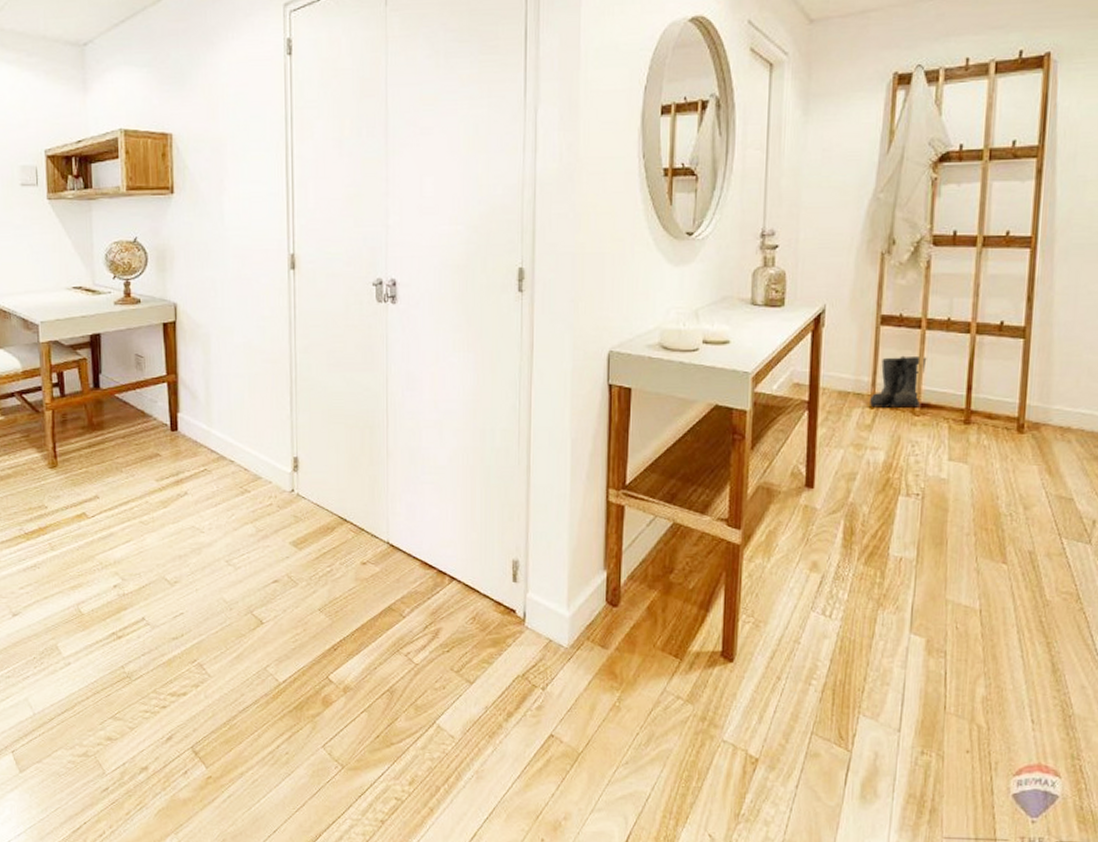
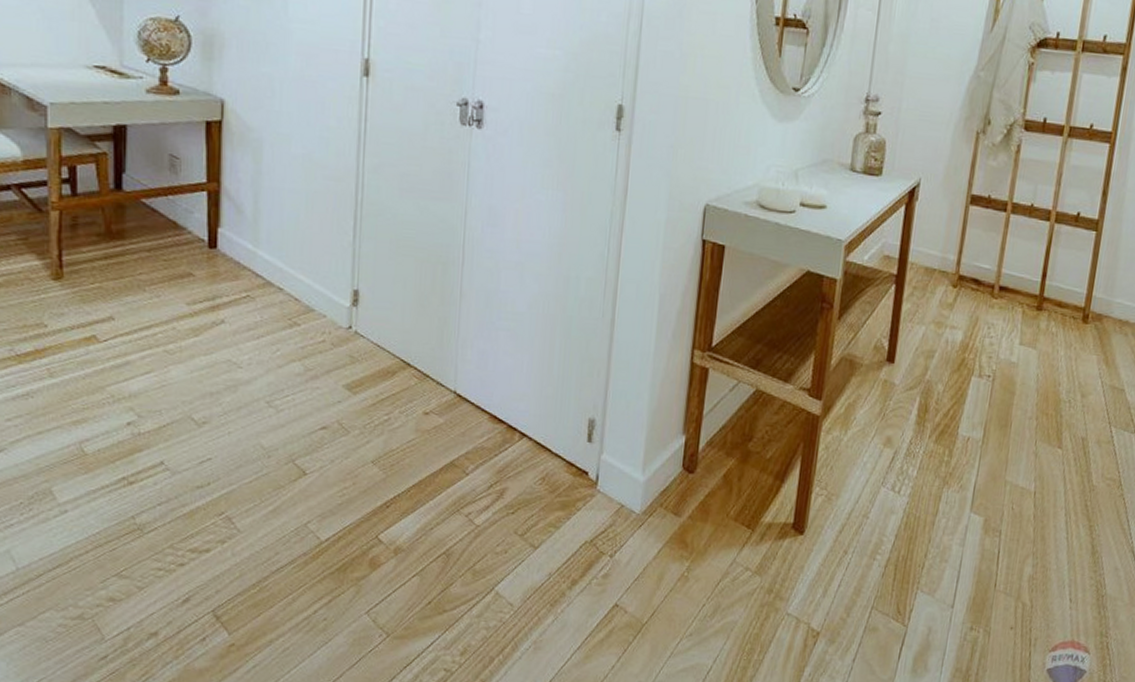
boots: present [870,355,927,408] -> none [953,237,1009,290]

